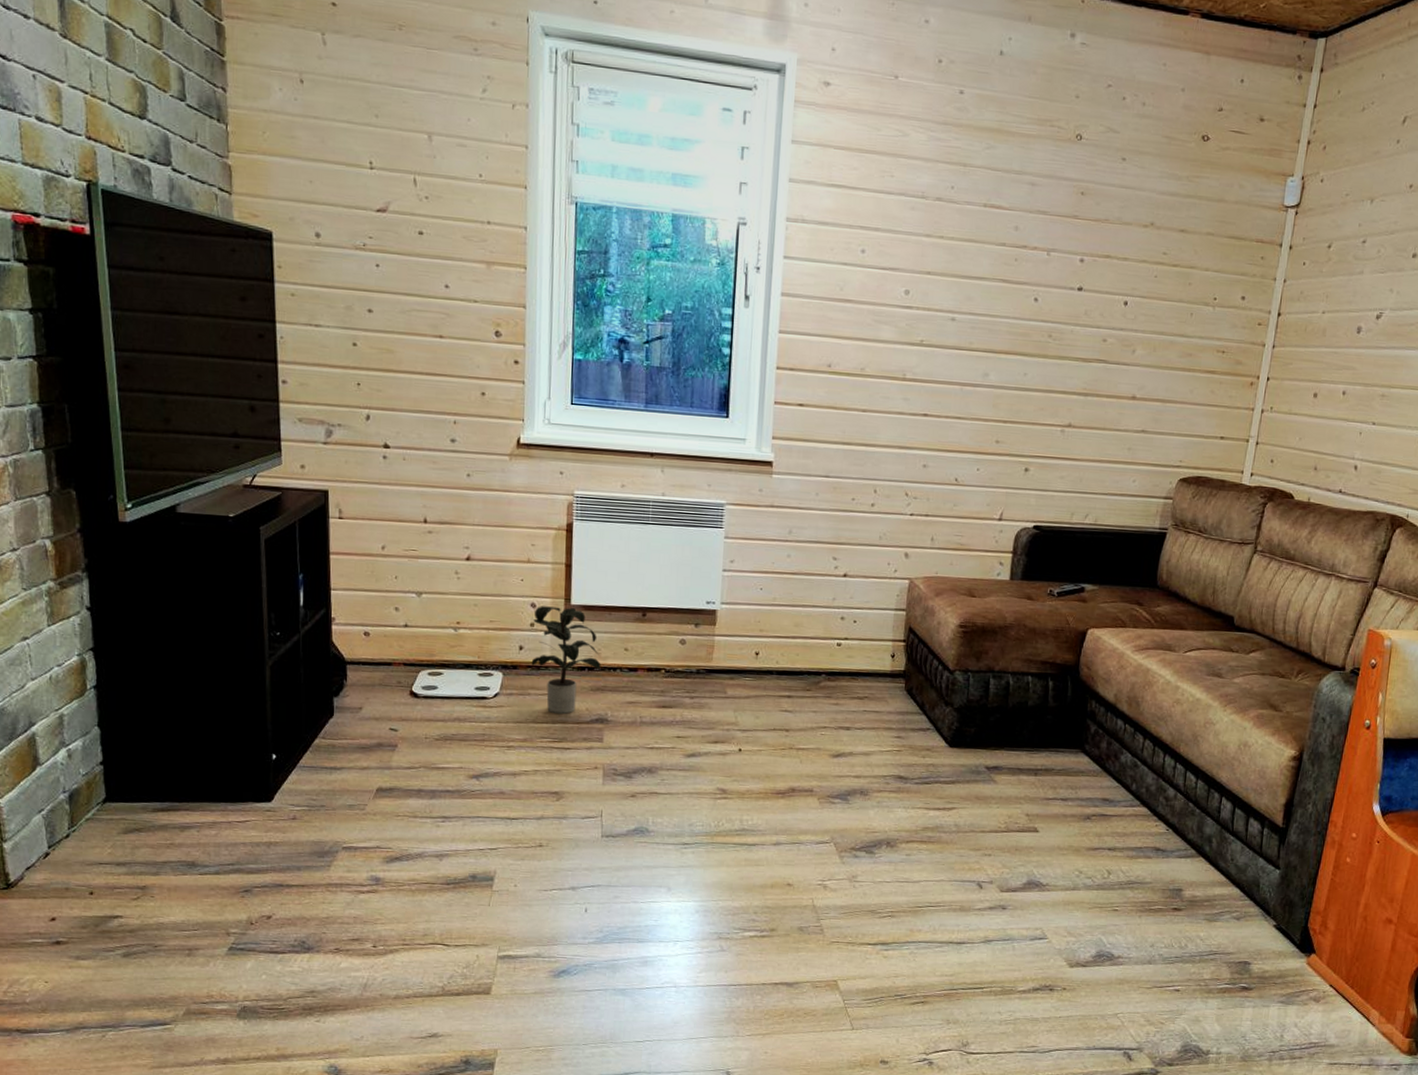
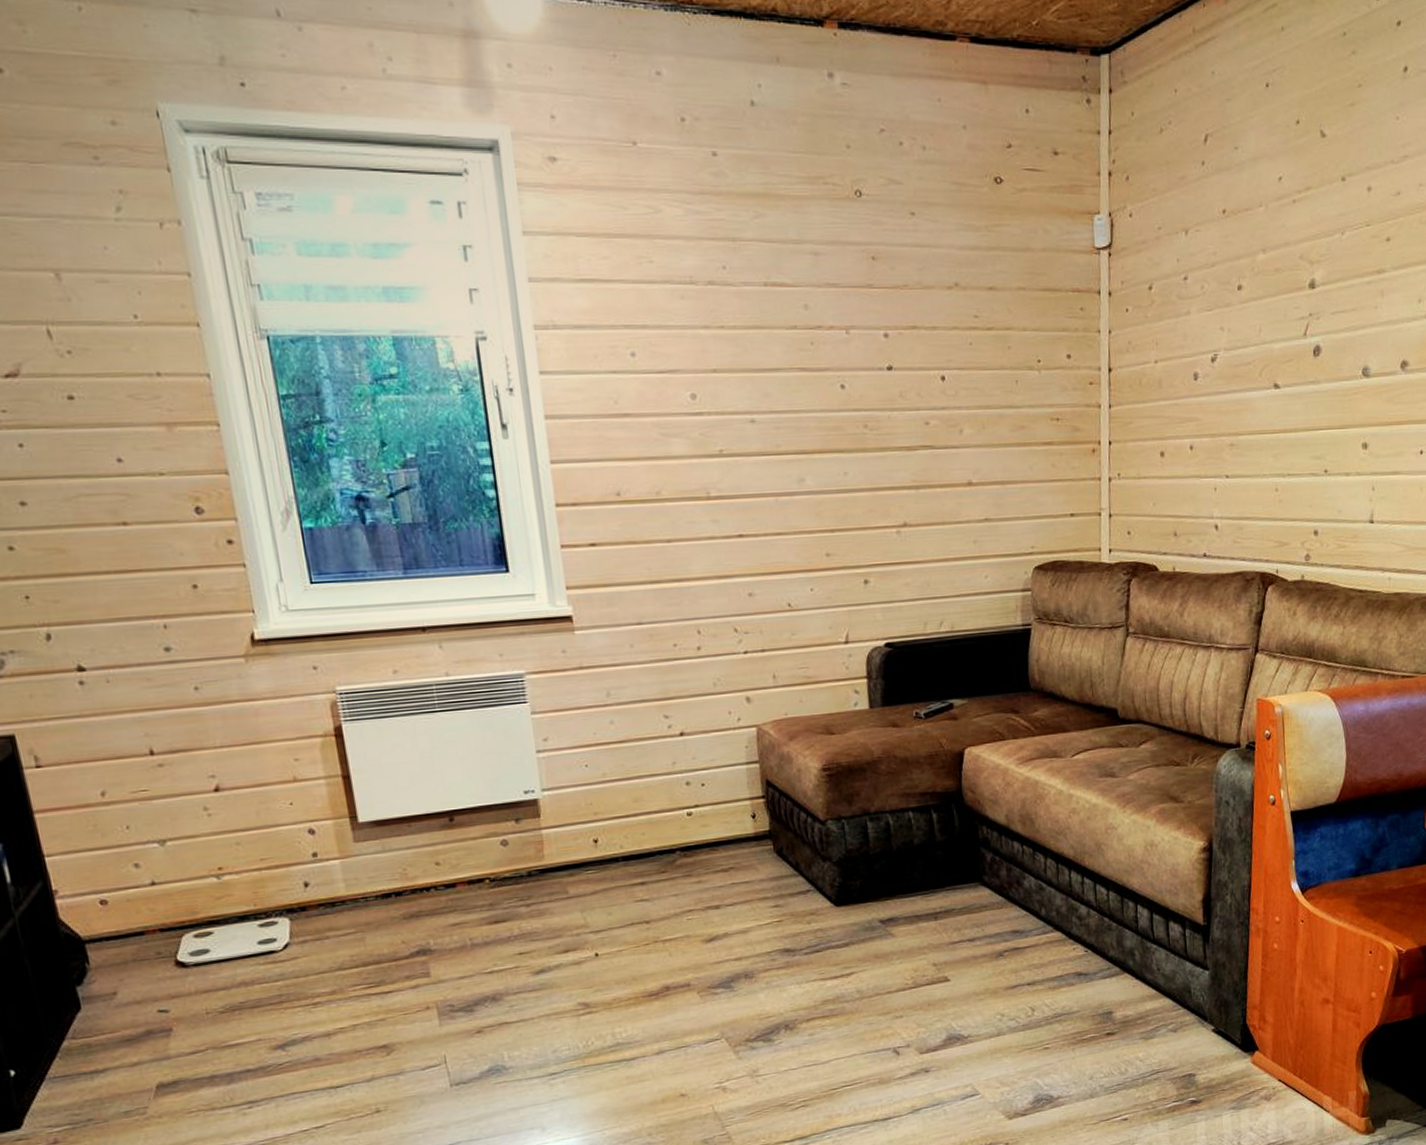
potted plant: present [531,606,601,715] -> none [314,826,411,955]

